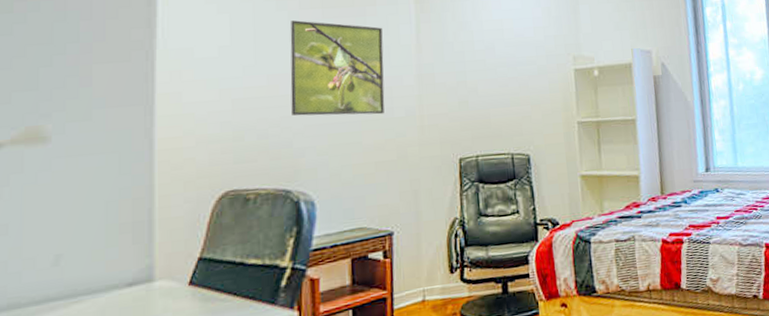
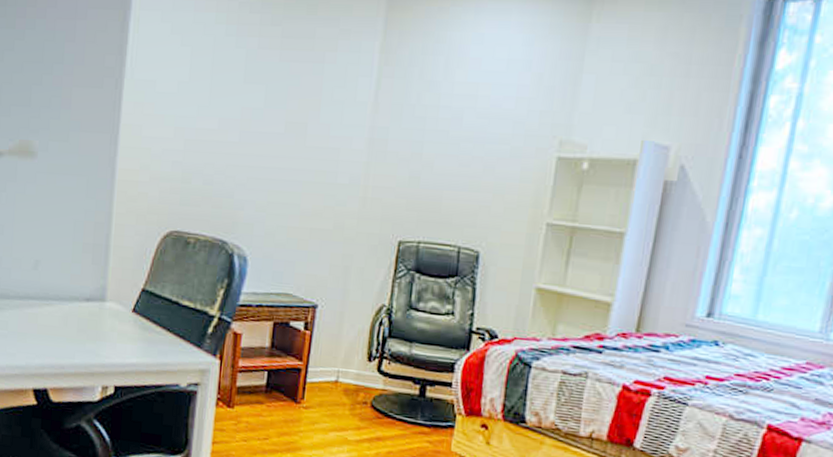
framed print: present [290,20,385,116] -> none [237,61,339,178]

